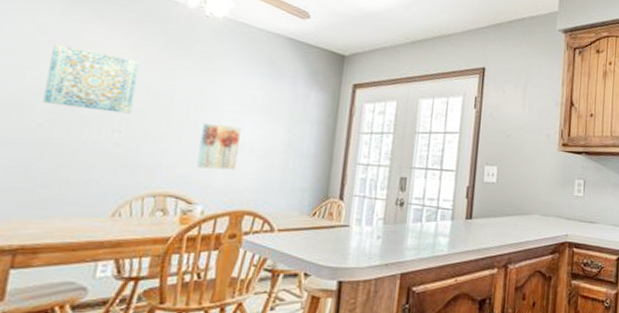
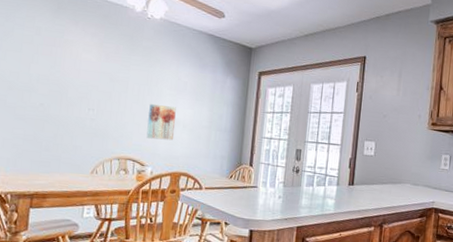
wall art: present [43,43,139,114] -> none [42,43,104,96]

